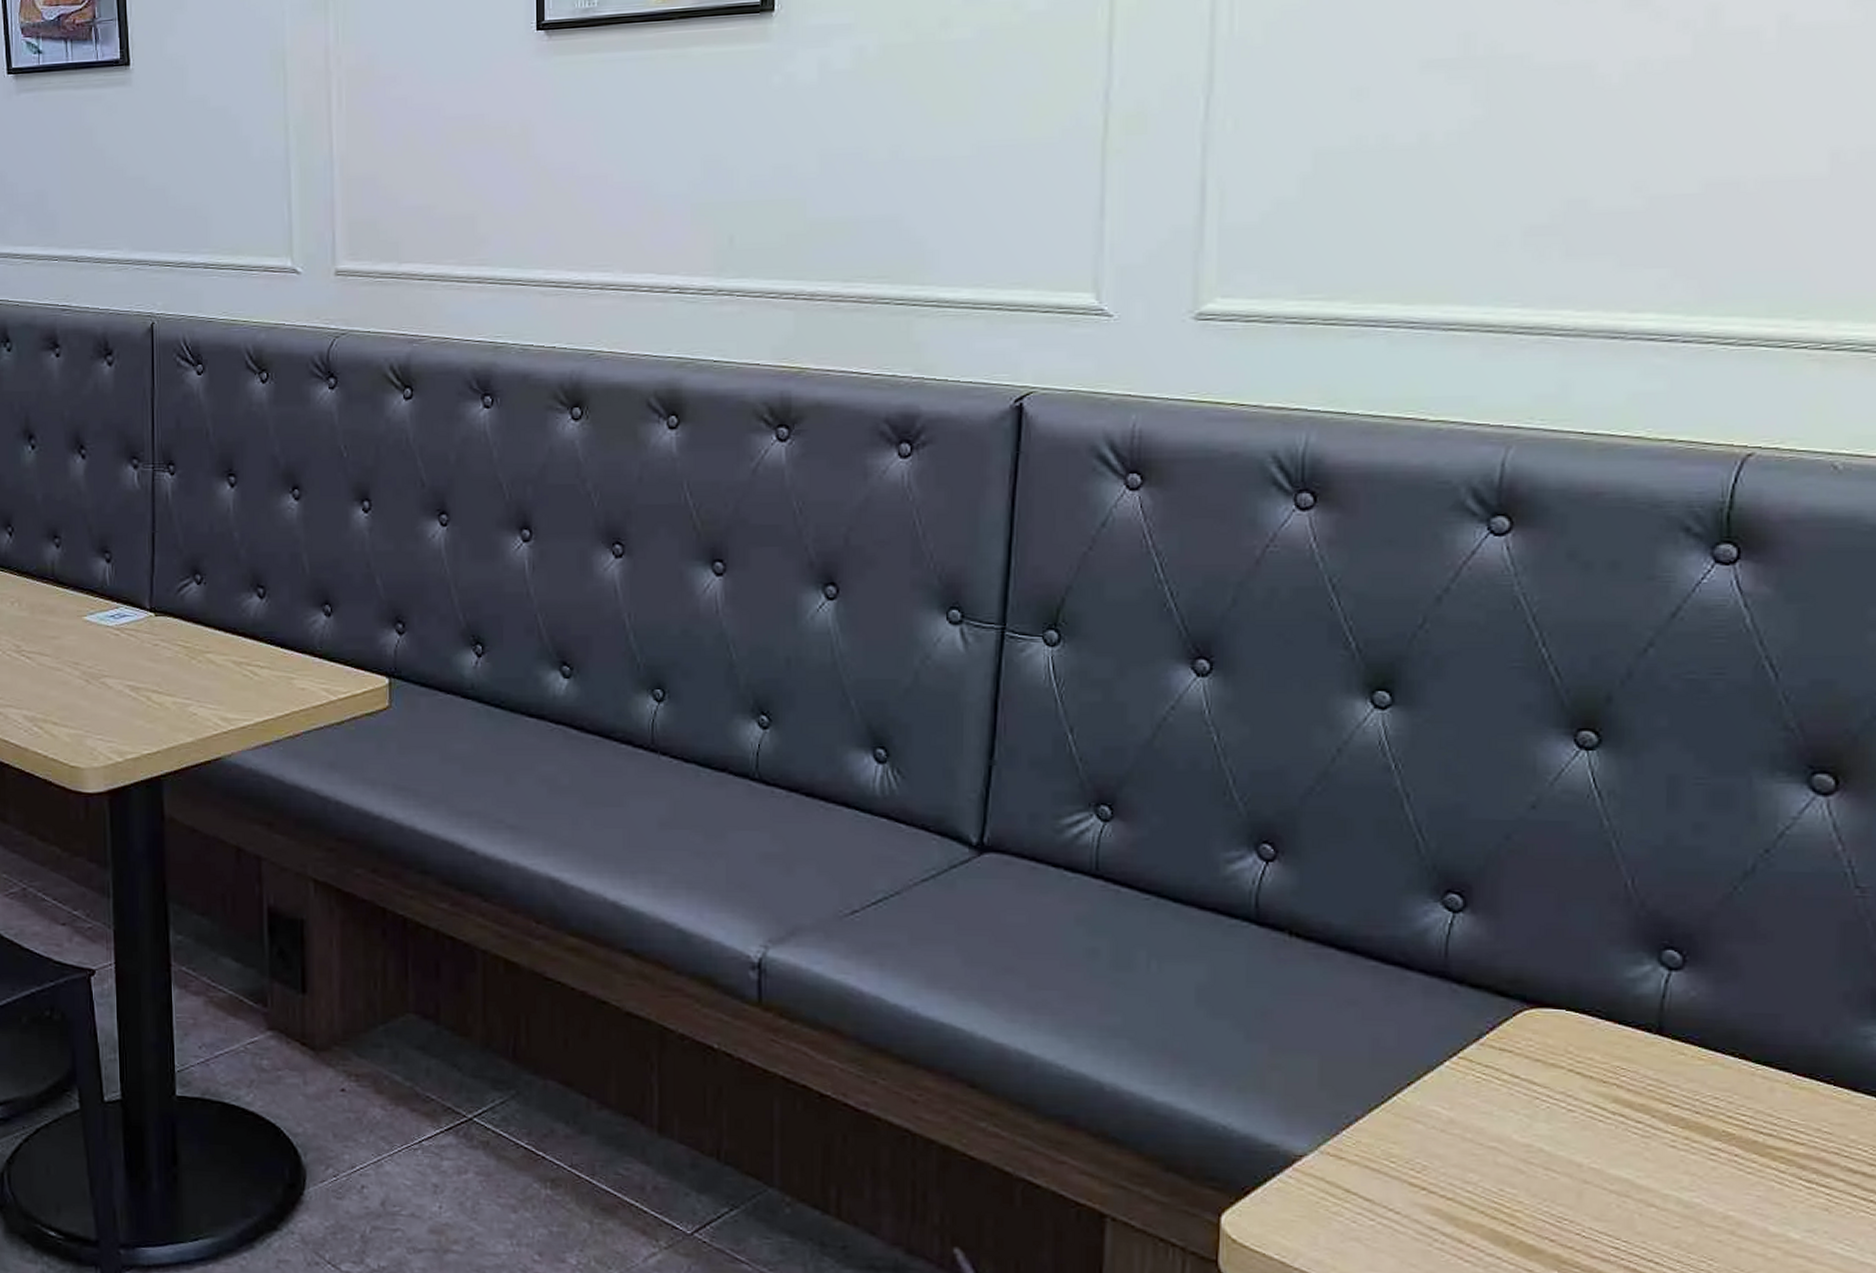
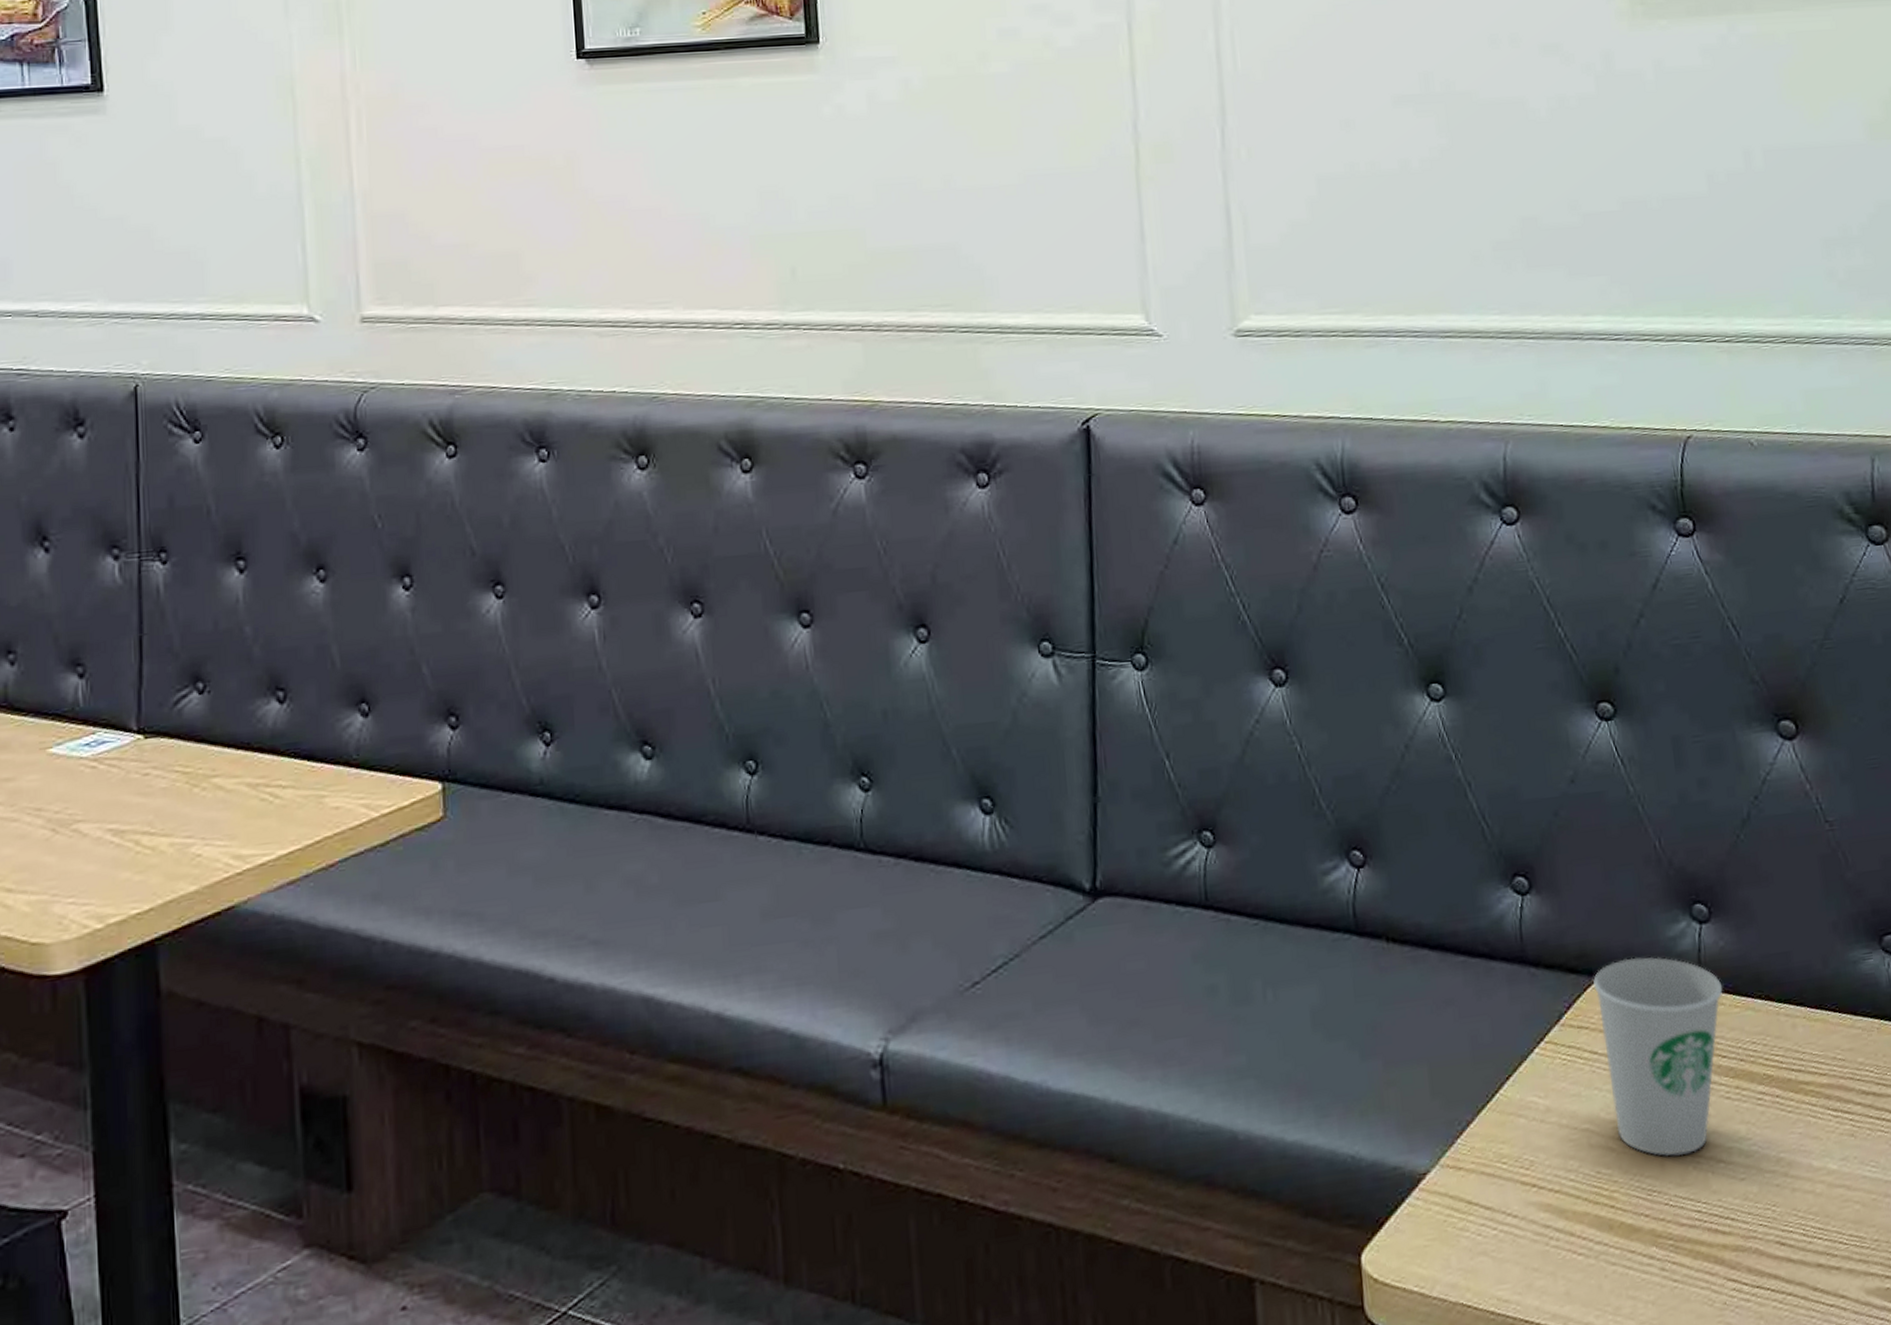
paper cup: none [1526,991,1687,1192] -> present [1593,957,1723,1156]

